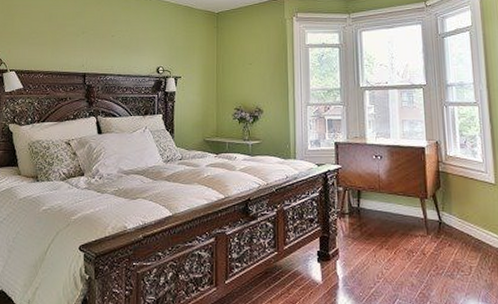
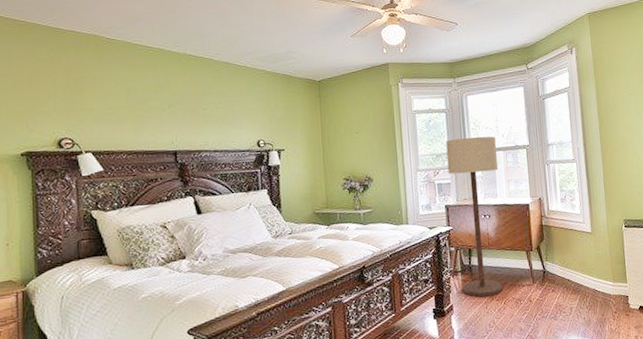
floor lamp: none [338,73,393,244] -> present [446,136,503,297]

